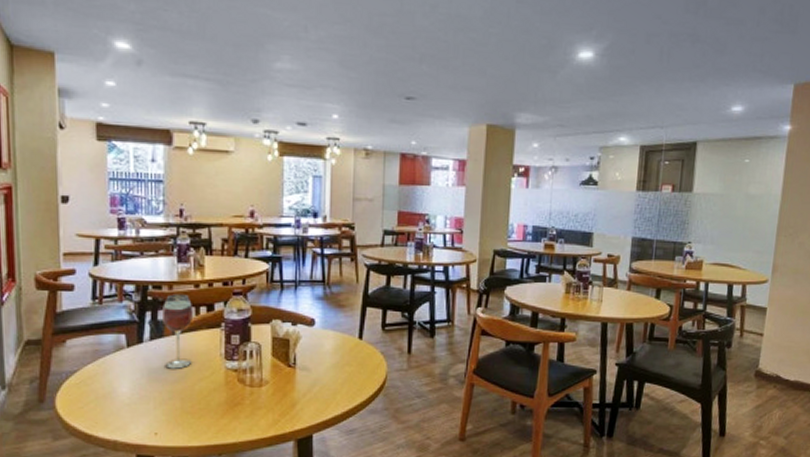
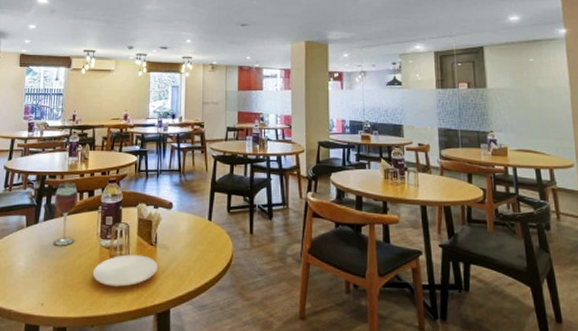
plate: none [217,377,298,413] -> present [92,254,158,287]

